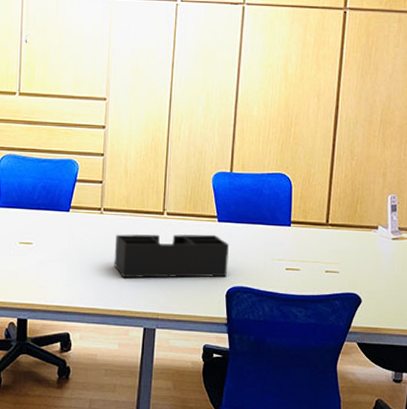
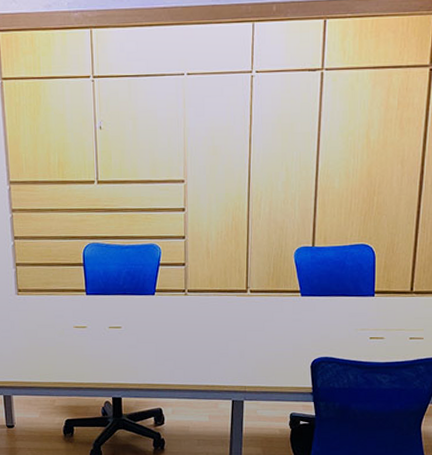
desk organizer: present [114,233,229,279] -> none [200,309,312,355]

